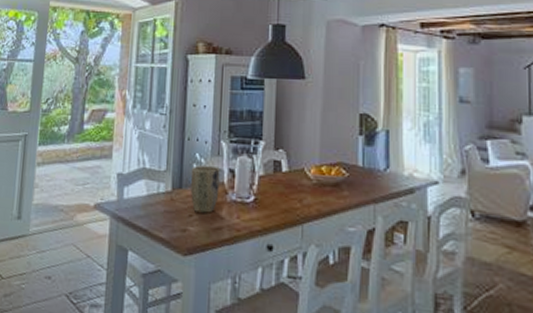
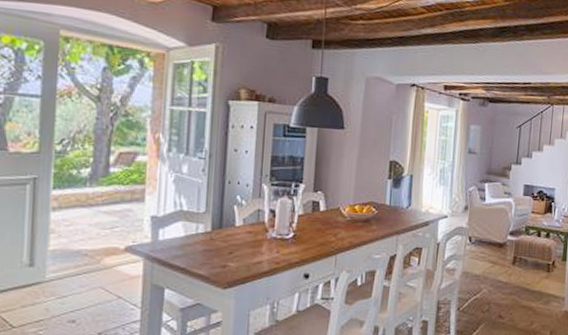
plant pot: present [190,165,220,213] -> none [230,206,261,250]

